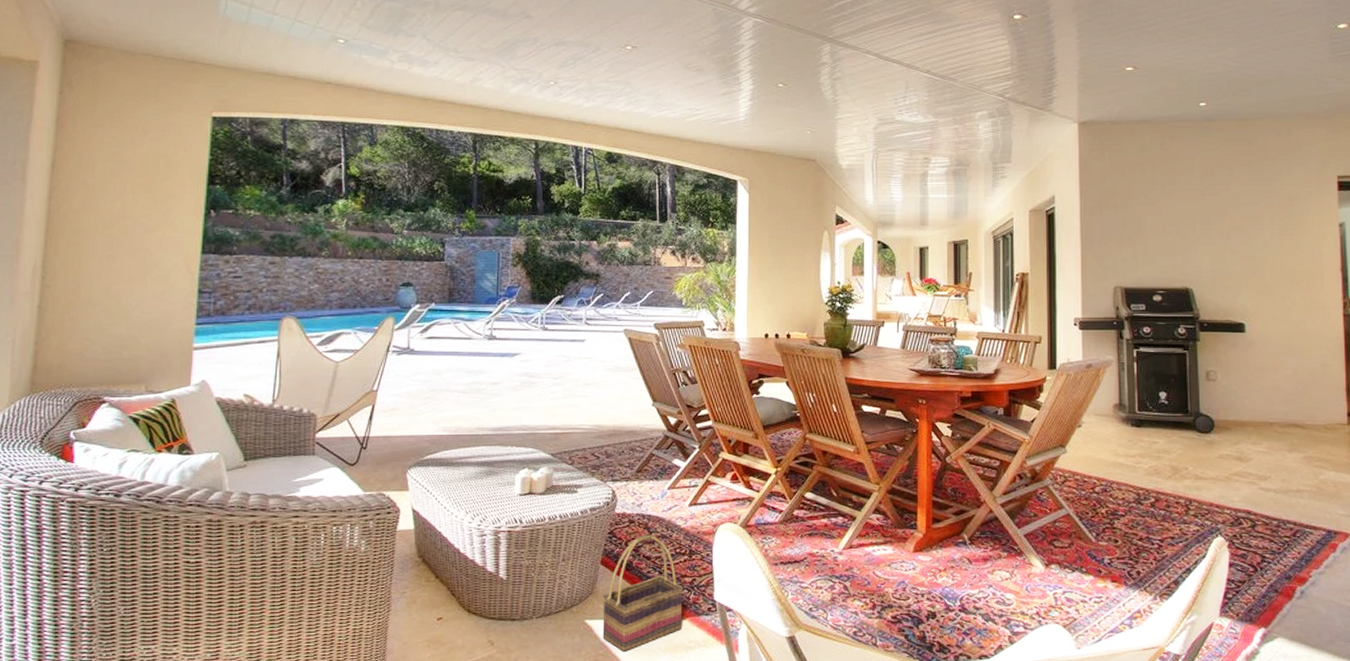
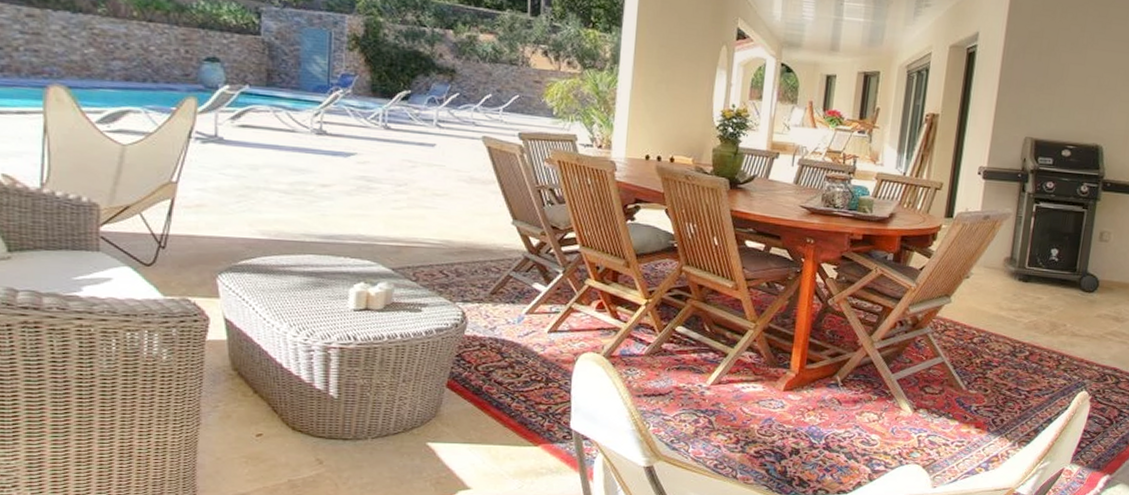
woven basket: present [602,534,684,652] -> none [445,359,538,475]

